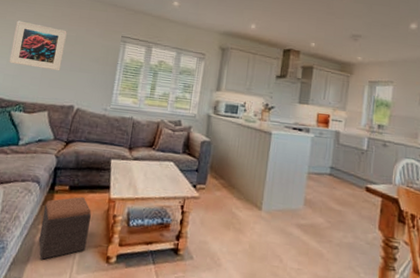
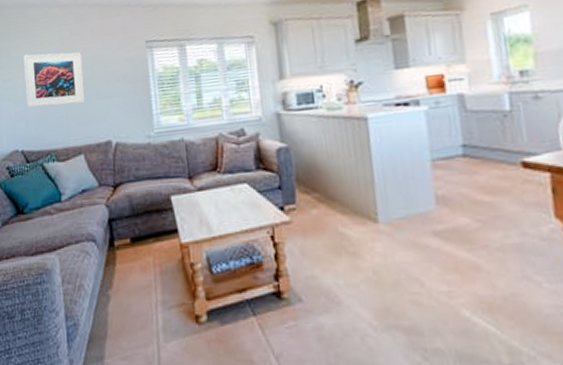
footstool: present [38,197,92,260] -> none [108,249,168,331]

